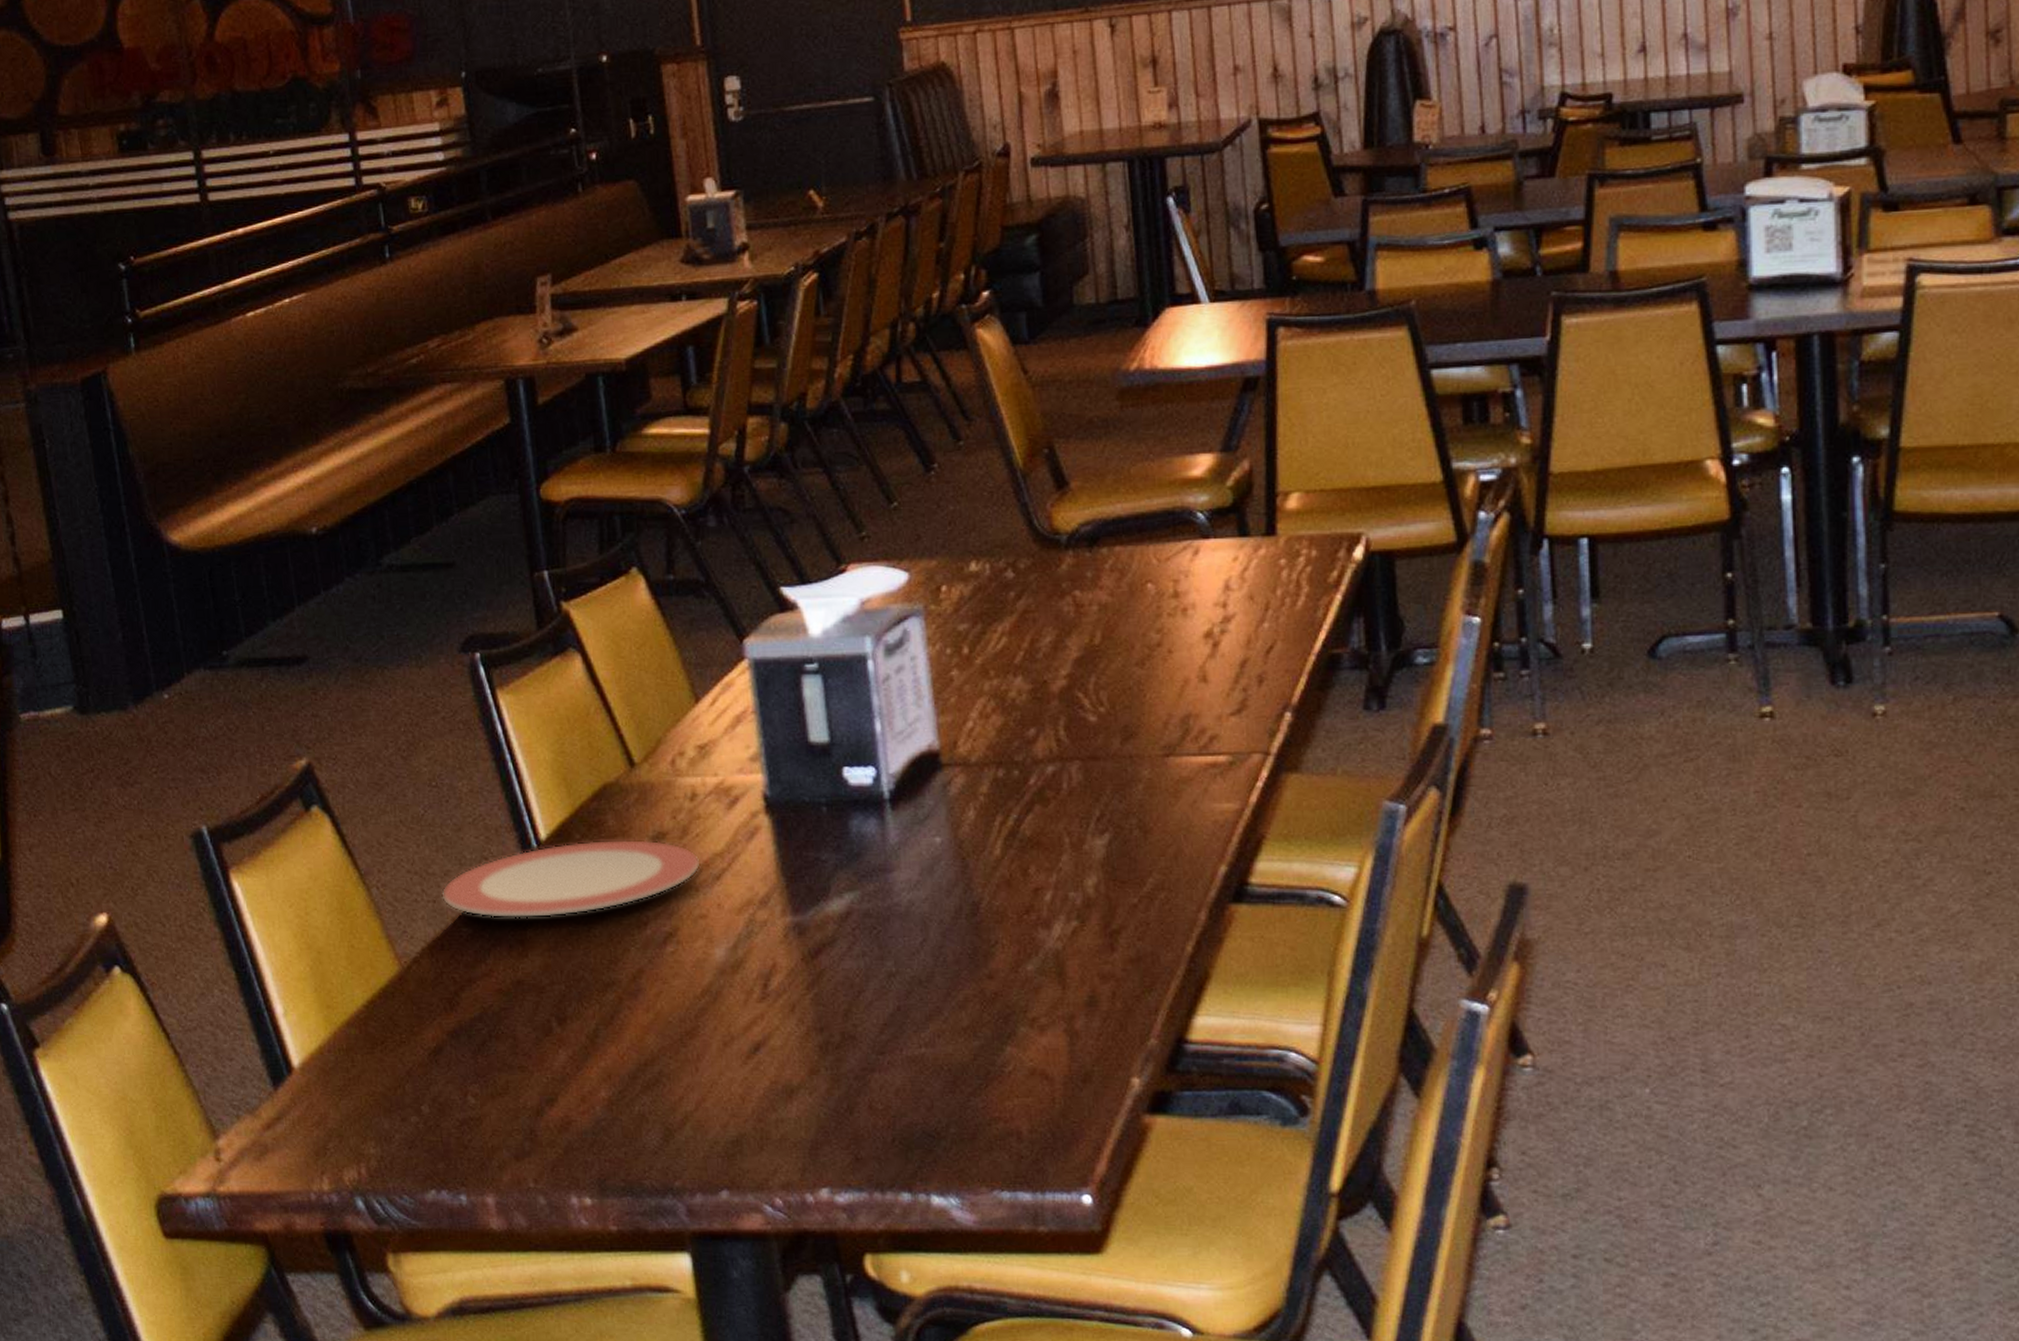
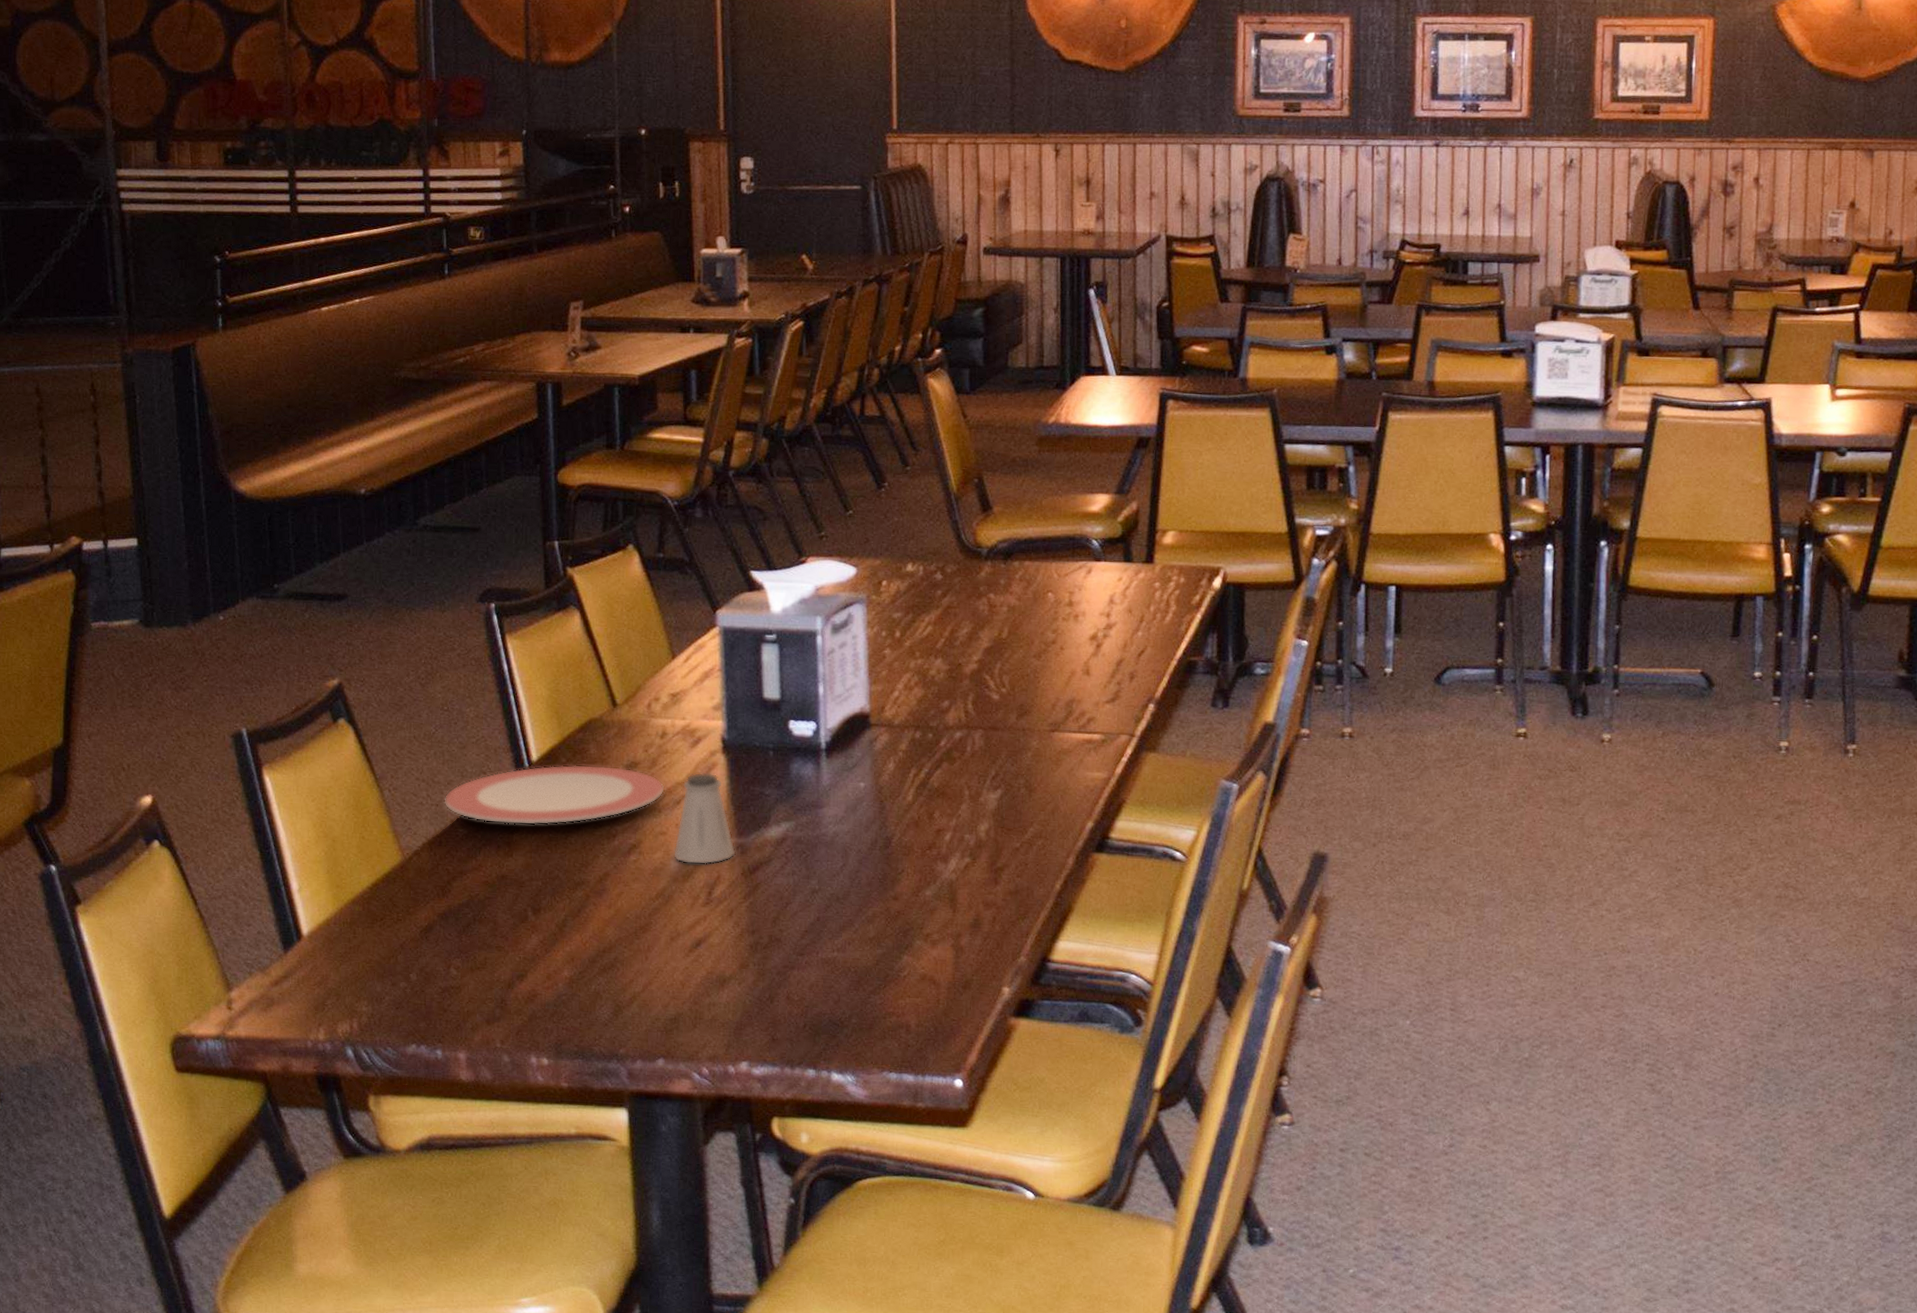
saltshaker: none [717,838,792,952] -> present [673,772,736,865]

